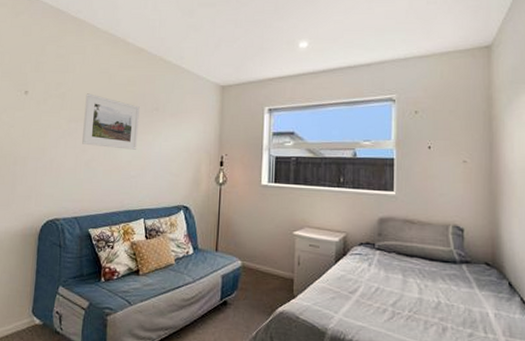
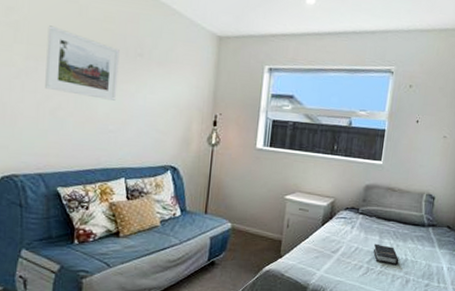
hardback book: none [397,283,430,310] -> present [373,243,399,266]

